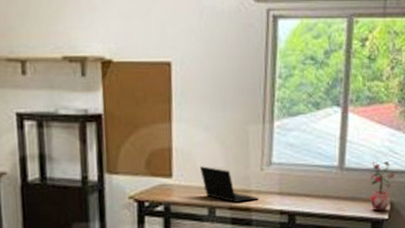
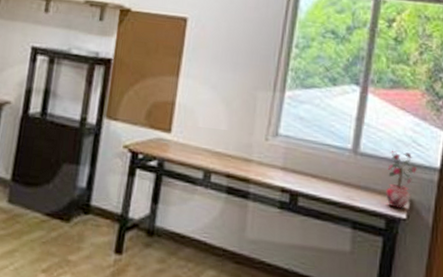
laptop: present [199,166,259,202] -> none [200,126,260,172]

